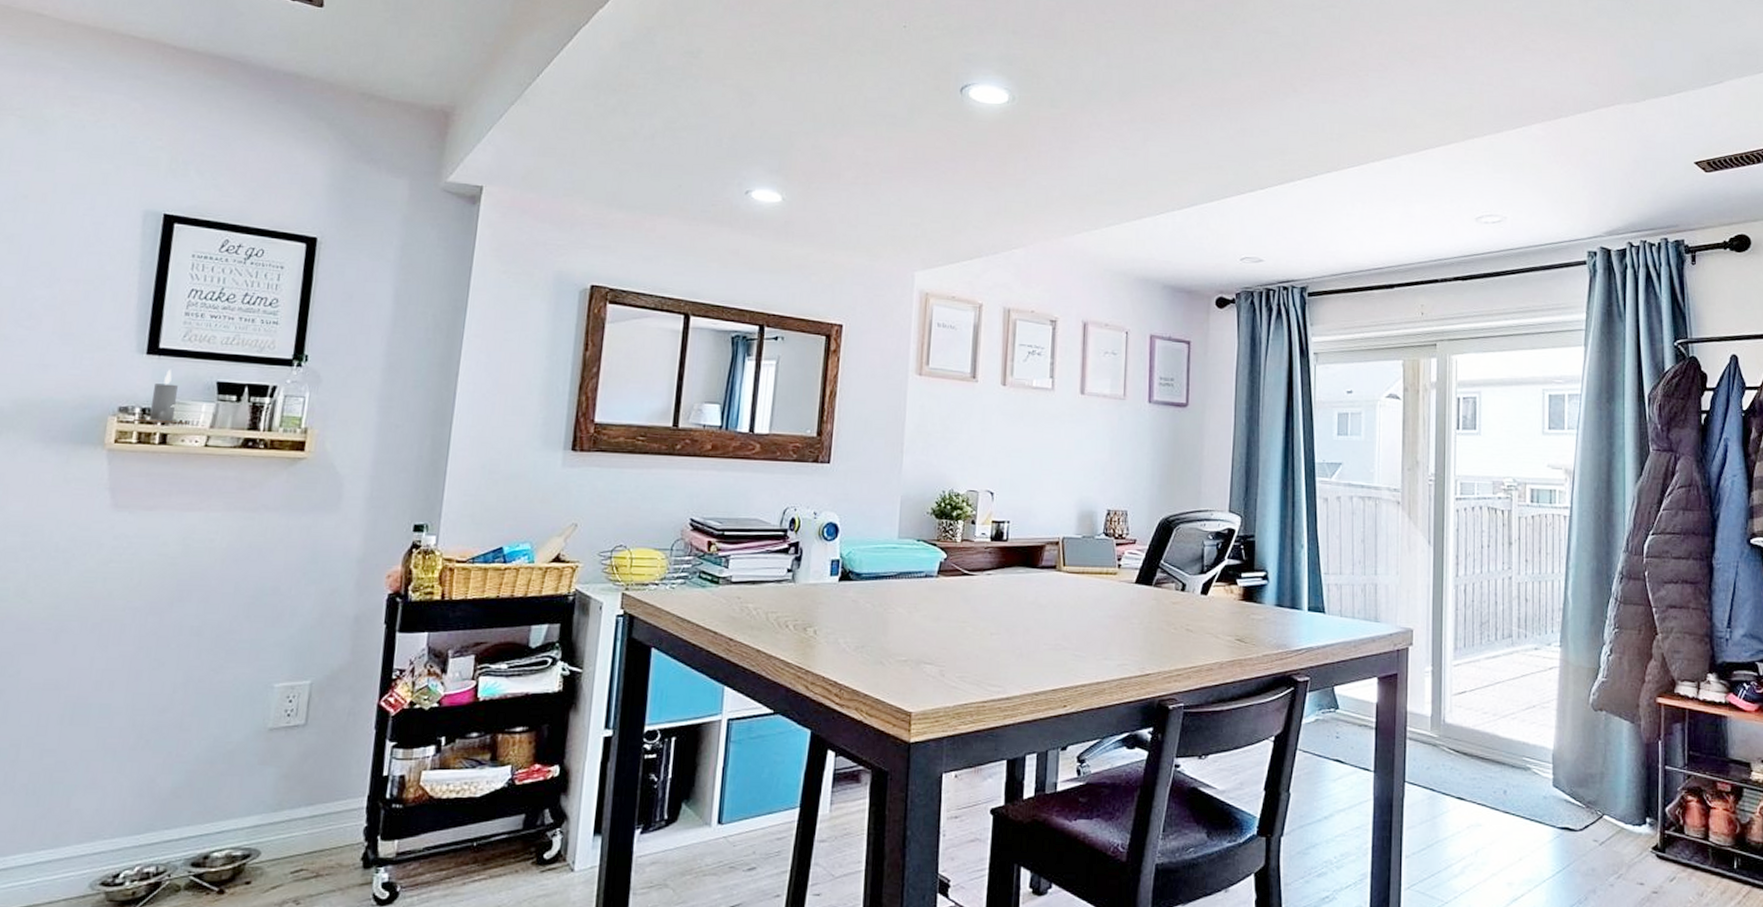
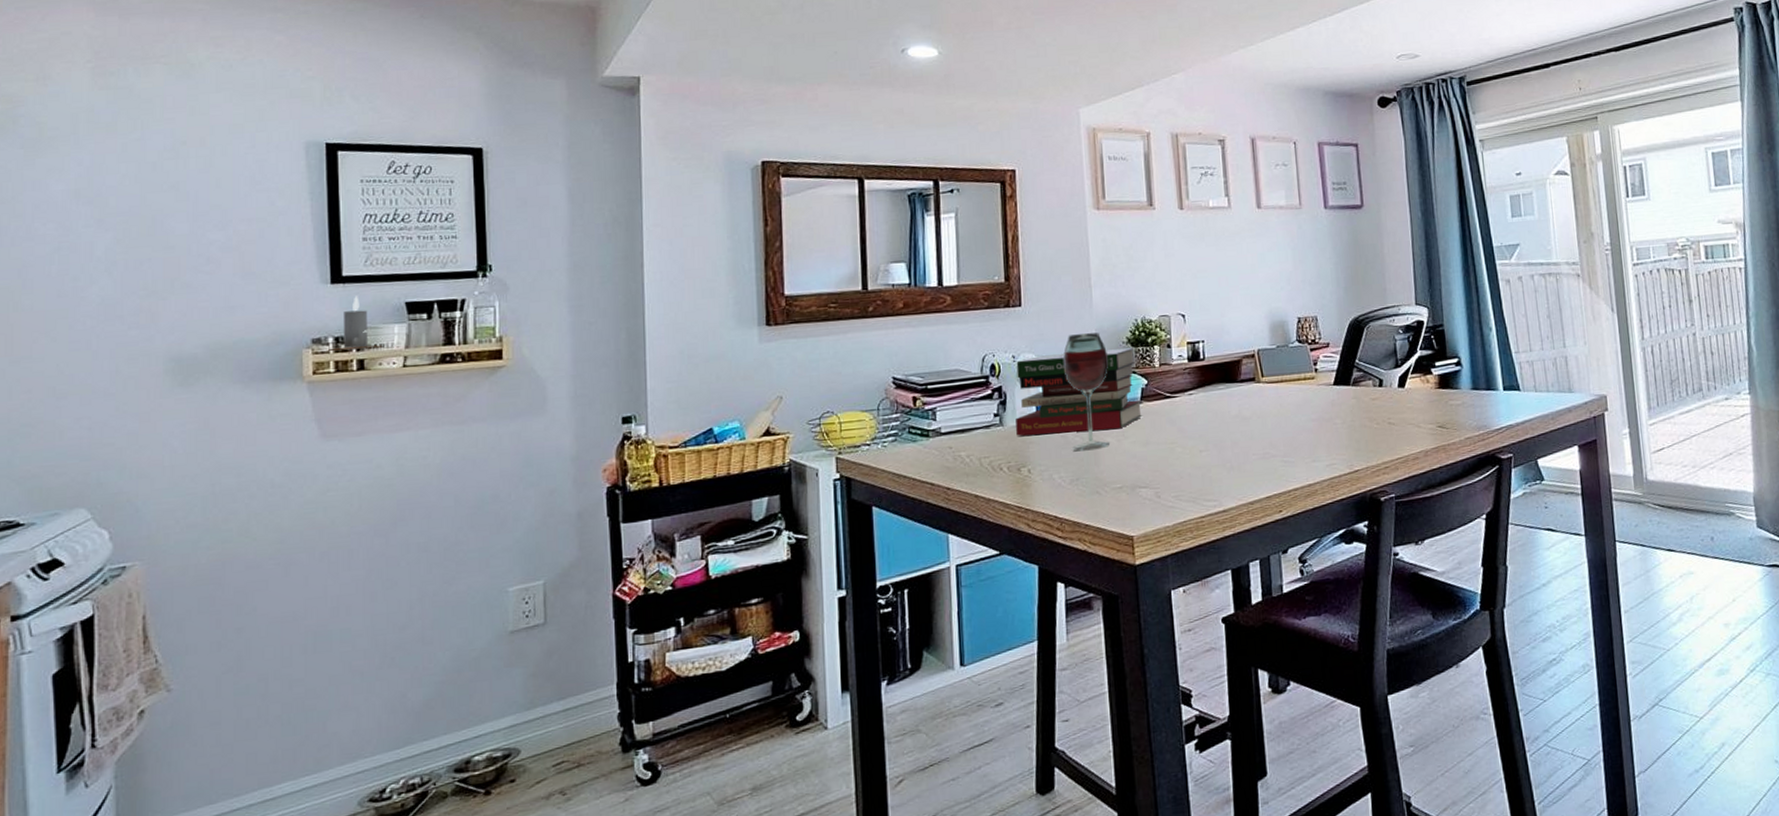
books: none [807,515,939,601] -> present [1016,348,1143,436]
wineglass: none [862,498,911,619] -> present [1062,332,1111,452]

